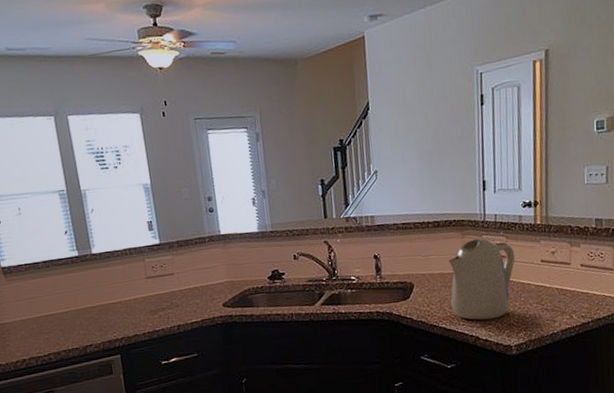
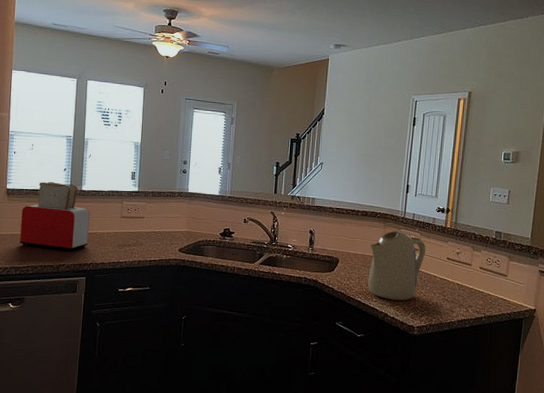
toaster: none [25,248,114,331] -> present [20,182,90,251]

